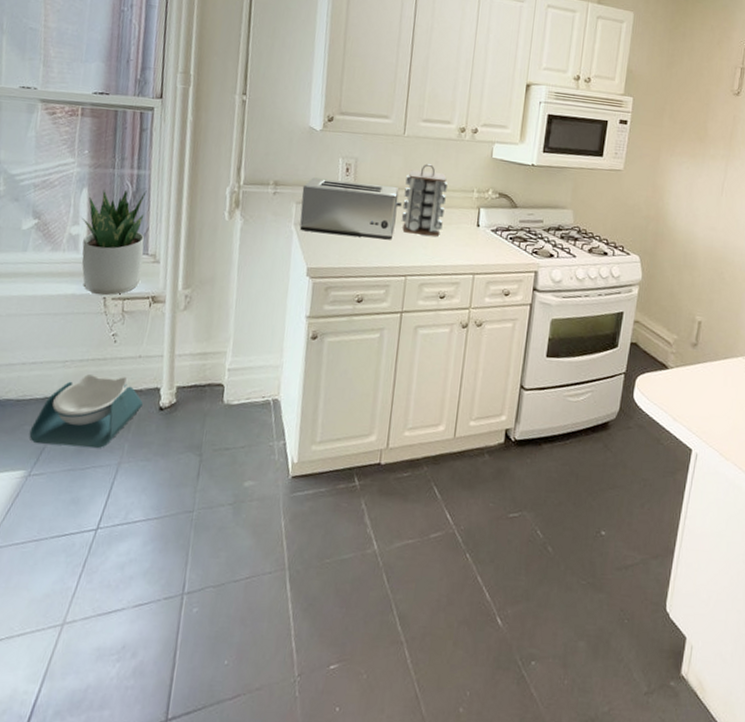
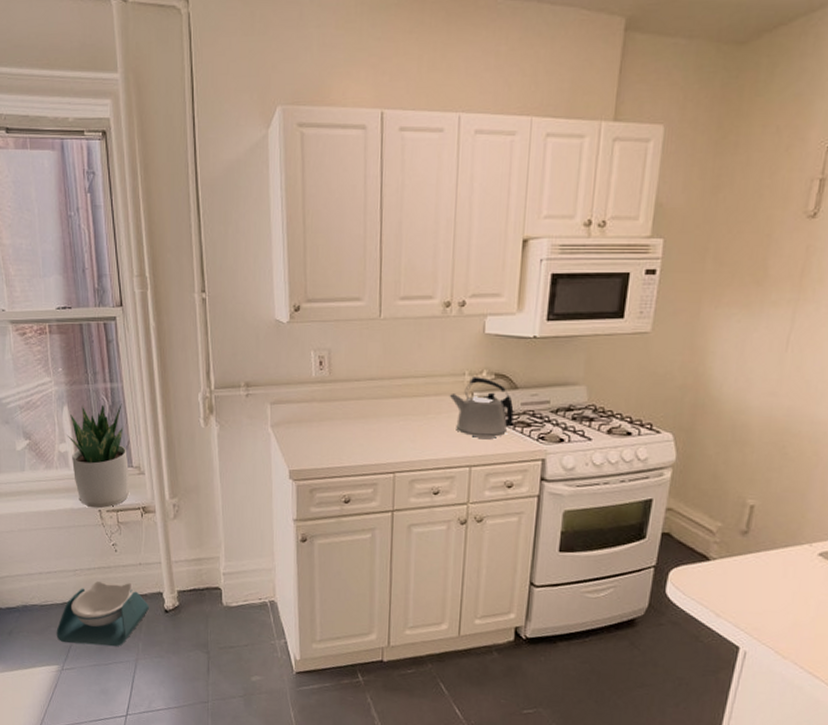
toaster: present [299,177,402,240] -> none [275,375,383,436]
spice rack: present [401,164,448,237] -> none [384,348,434,429]
kettle: none [459,194,513,251] -> present [449,377,514,440]

